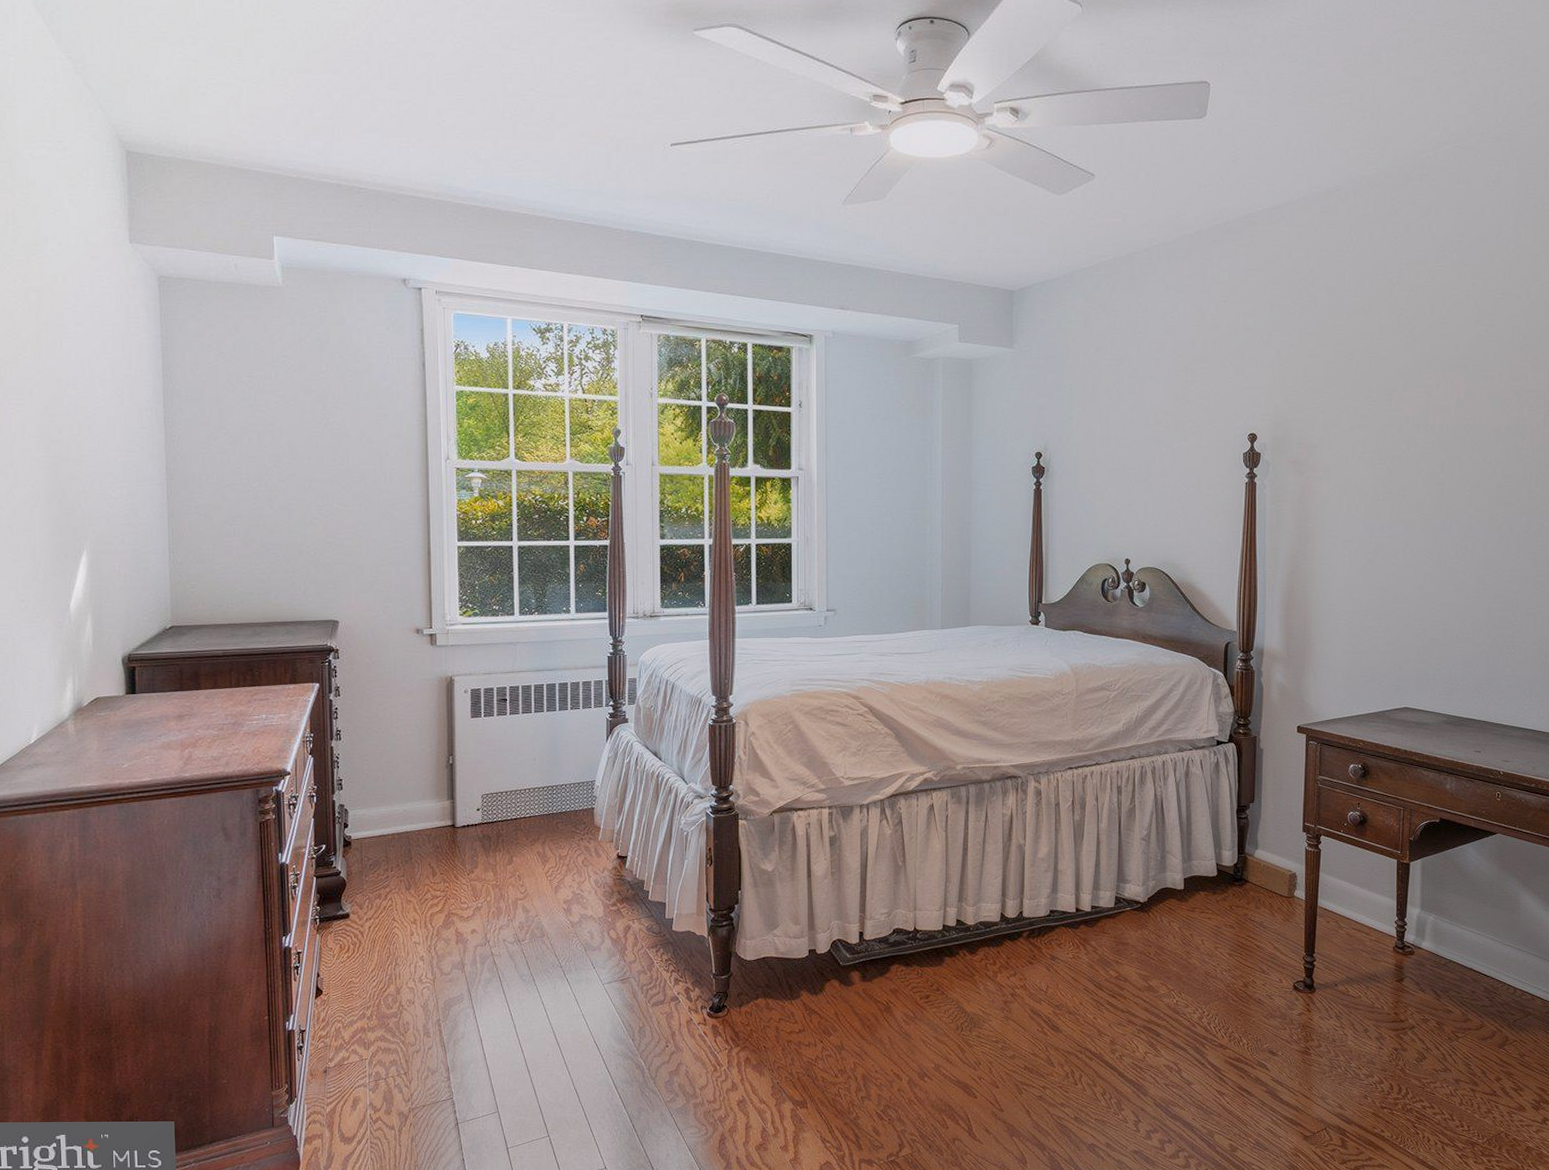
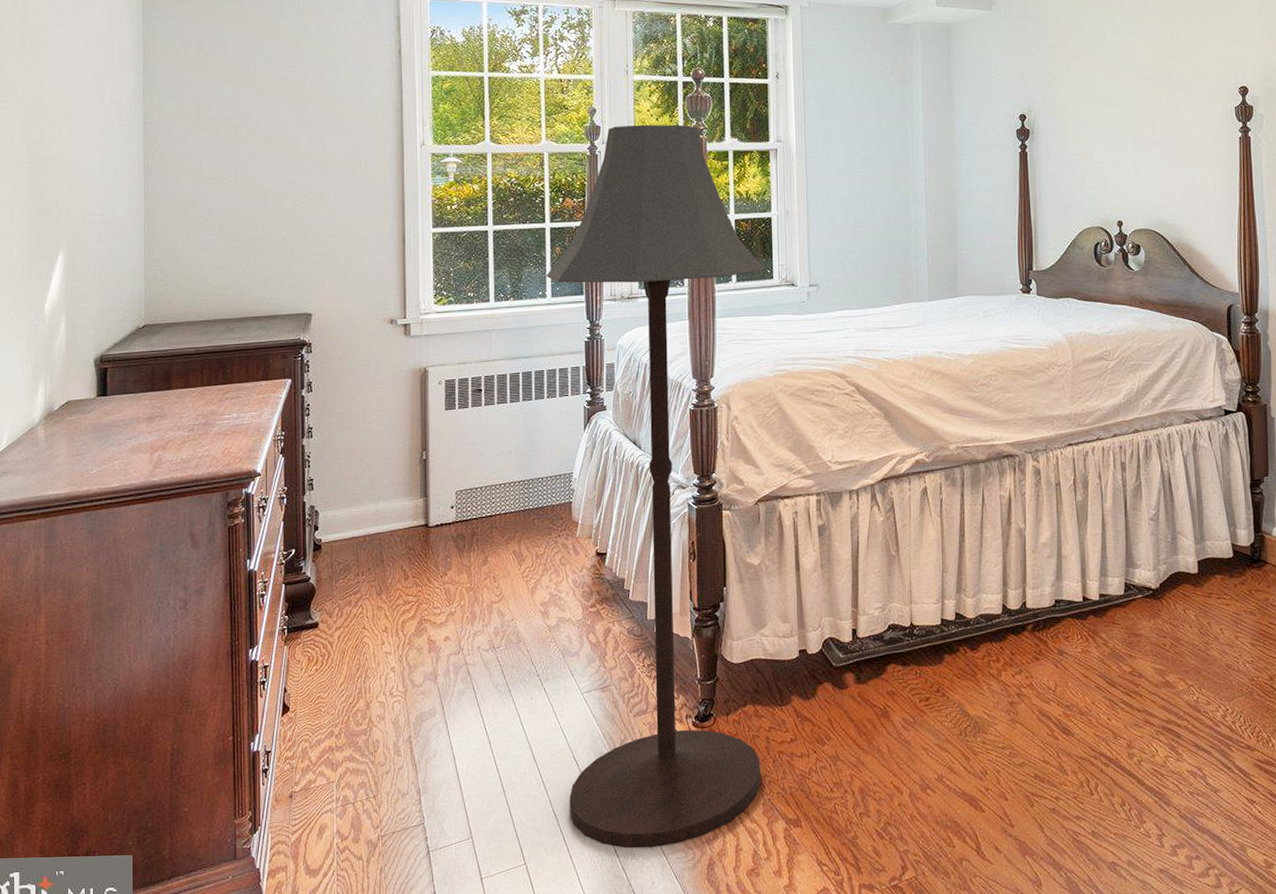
floor lamp: none [570,447,784,1124] -> present [546,124,765,849]

